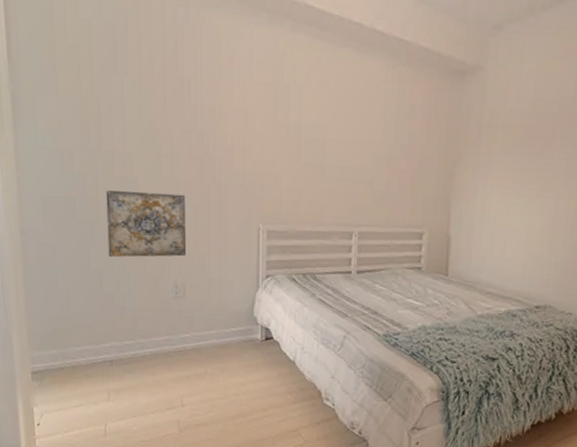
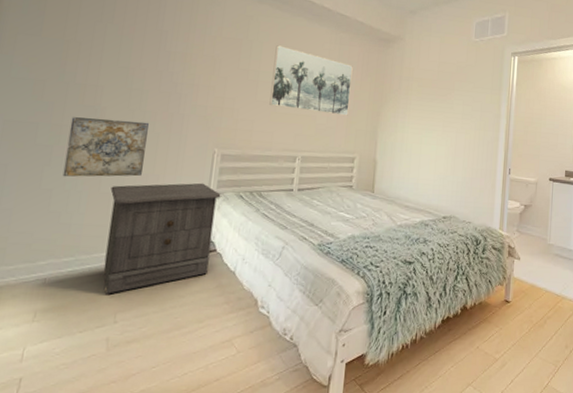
nightstand: none [157,263,272,379] -> present [103,182,221,294]
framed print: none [316,89,417,180] -> present [269,45,353,116]

